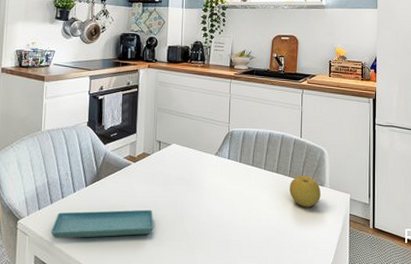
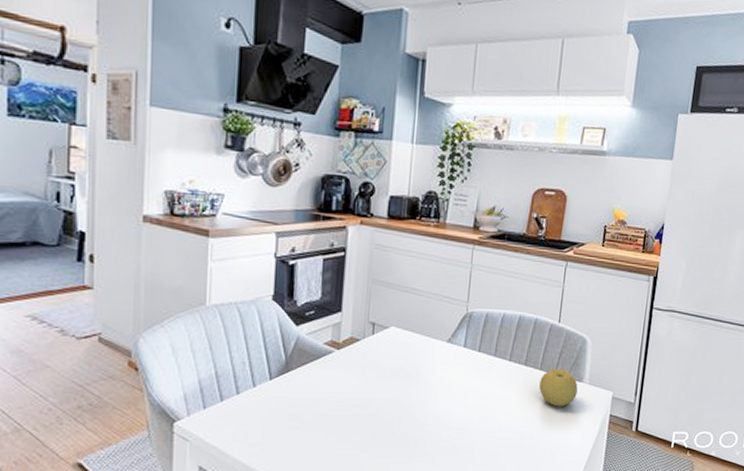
saucer: present [50,209,154,239] -> none [221,409,363,446]

